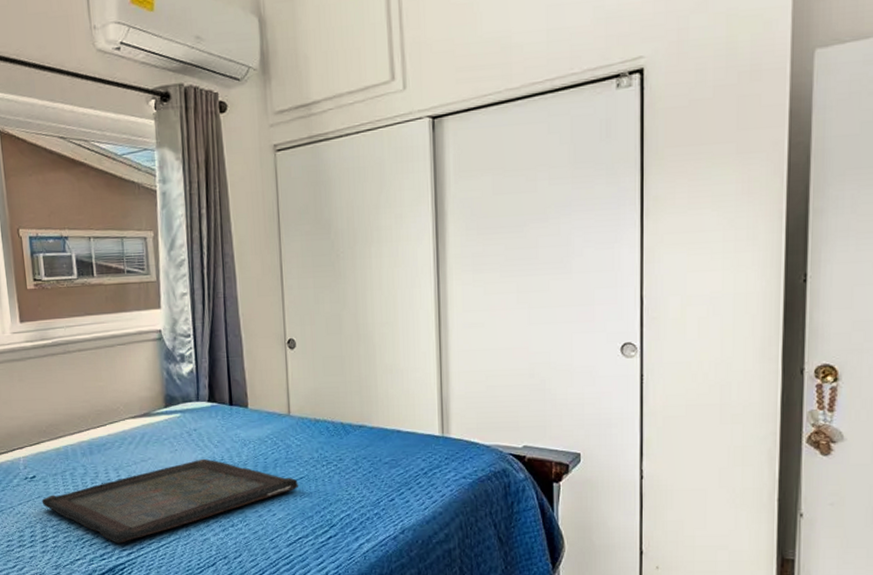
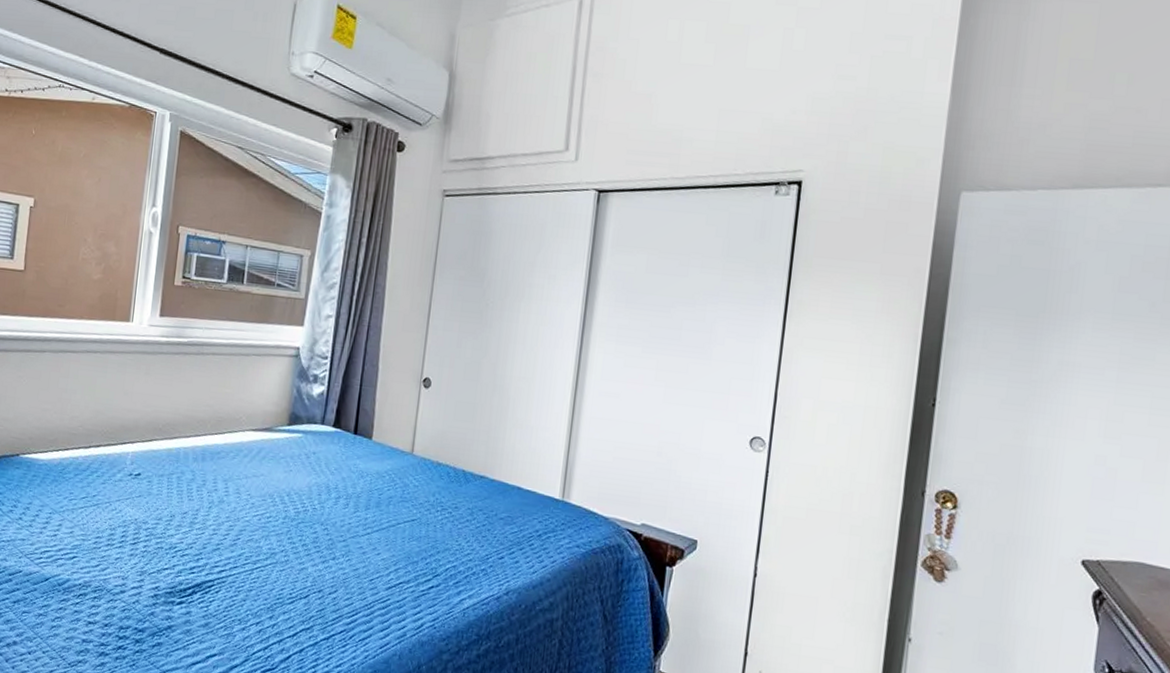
serving tray: present [42,458,299,544] -> none [141,484,410,559]

